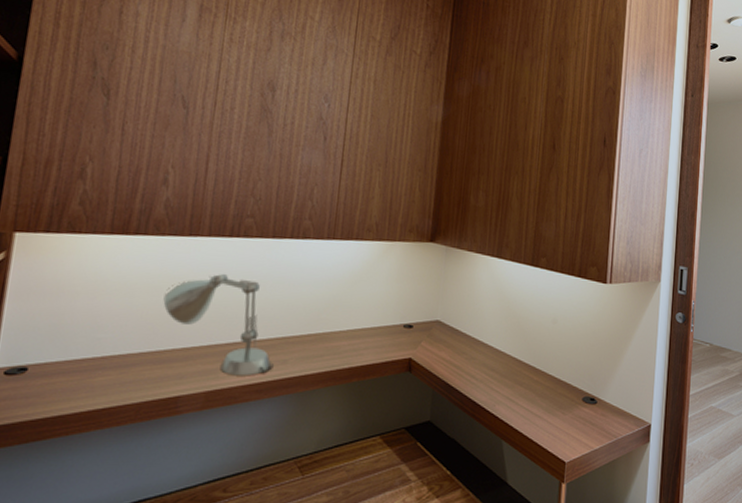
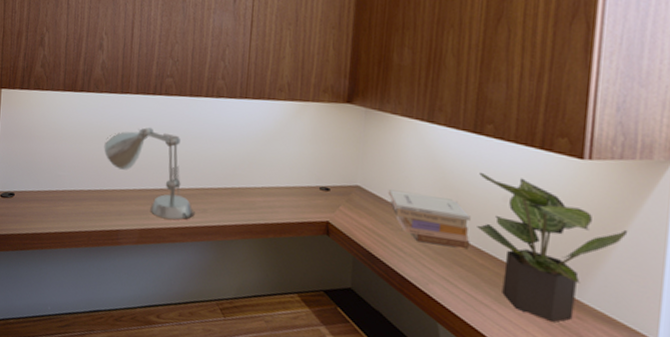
books: none [463,321,529,369] -> present [387,189,471,248]
potted plant: none [533,300,634,423] -> present [477,173,628,323]

